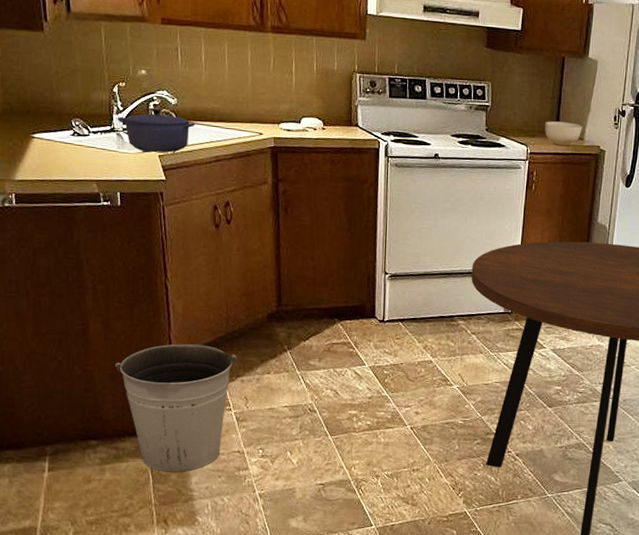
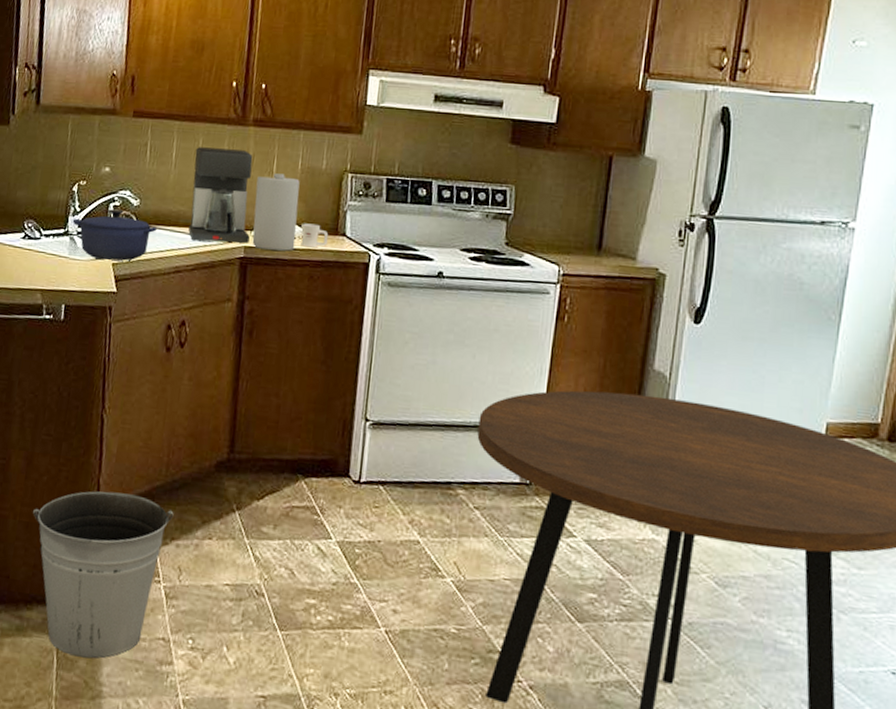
coffee maker: none [222,51,278,136] -> present [188,147,253,245]
paper towel holder: none [279,74,317,141] -> present [252,173,300,251]
mug: none [321,116,344,138] -> present [300,223,329,249]
bowl: present [544,121,583,146] -> none [582,234,635,268]

